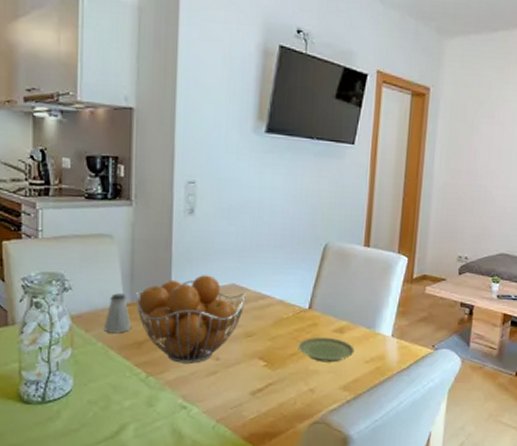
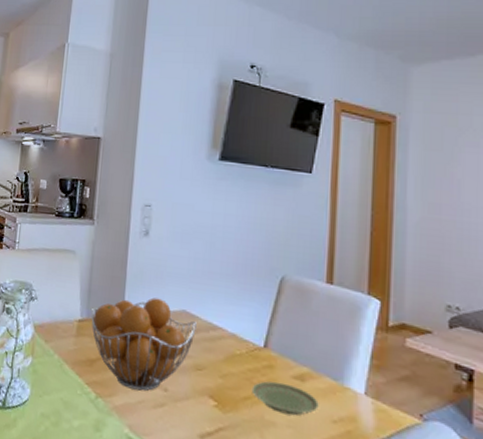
saltshaker: present [103,293,132,333] -> none [60,307,86,348]

